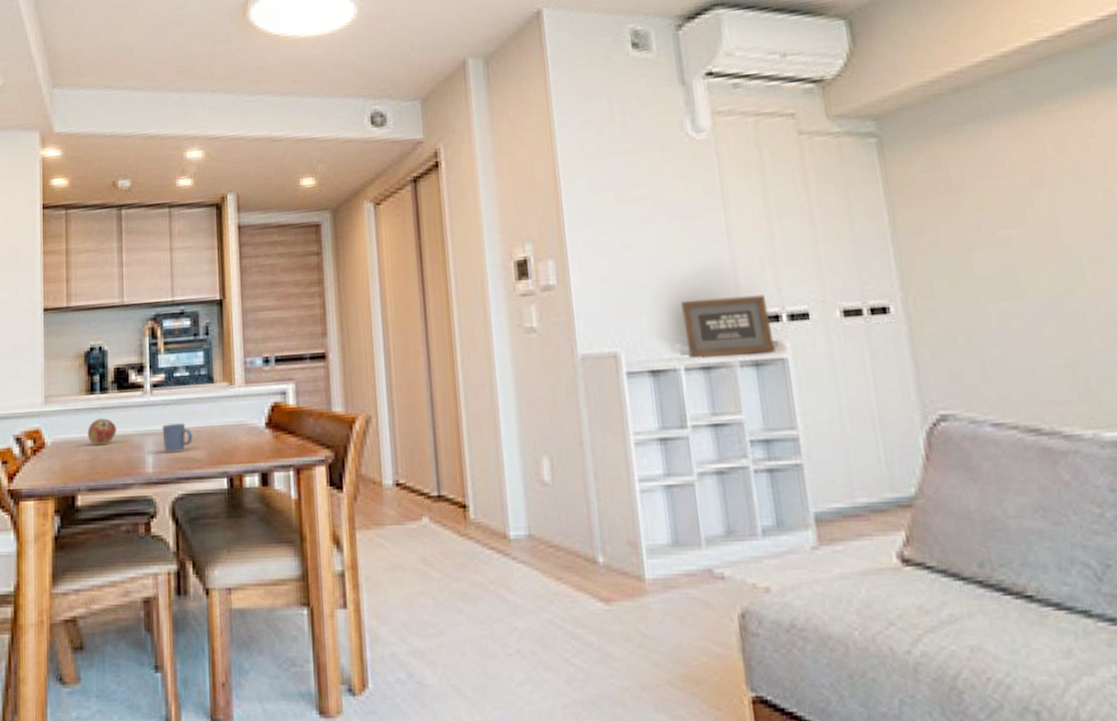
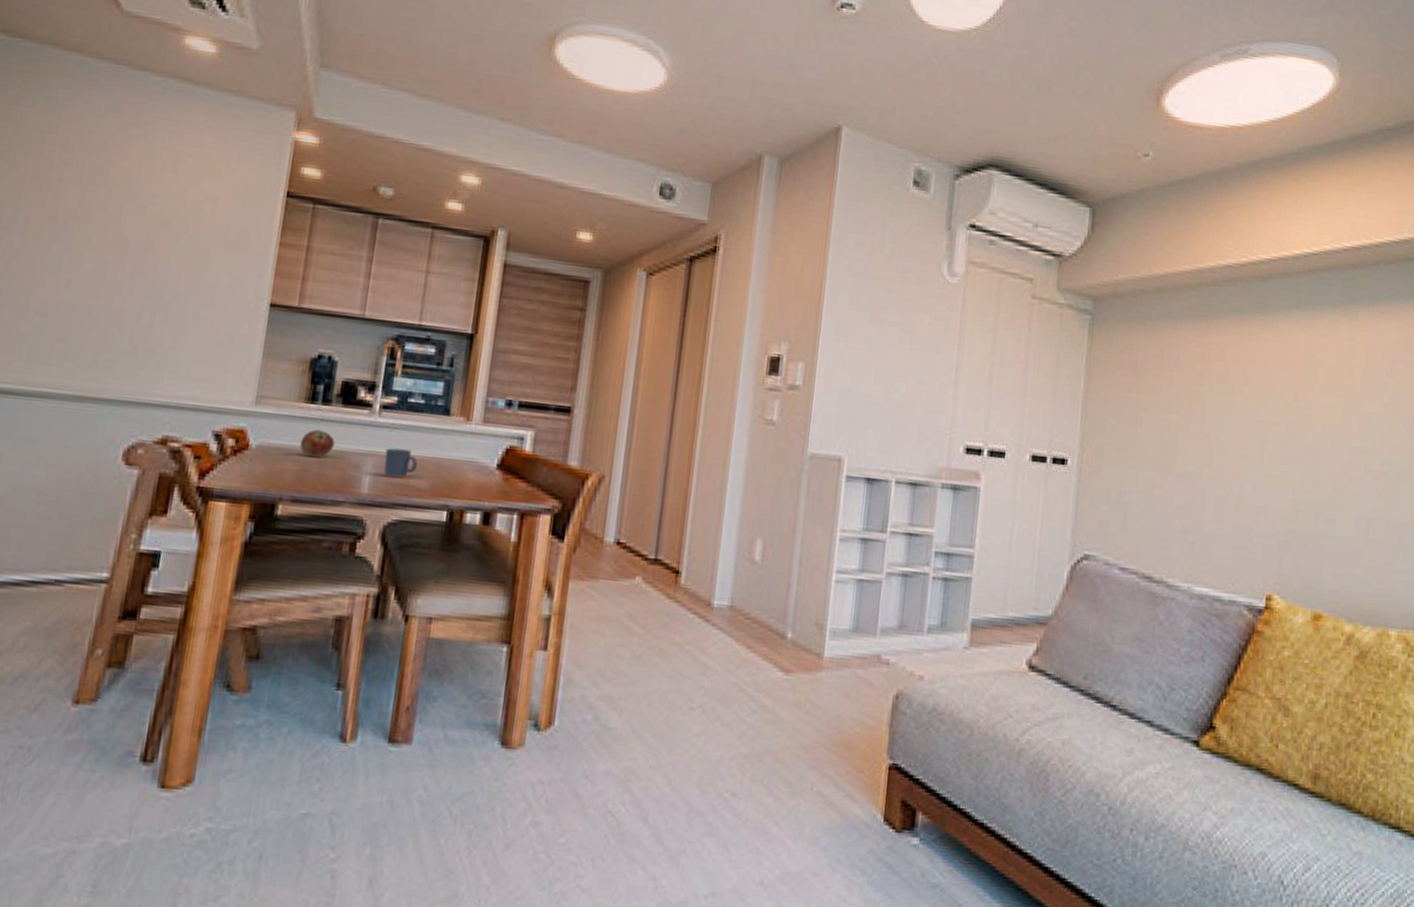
picture frame: present [681,294,775,358] -> none [901,422,975,481]

